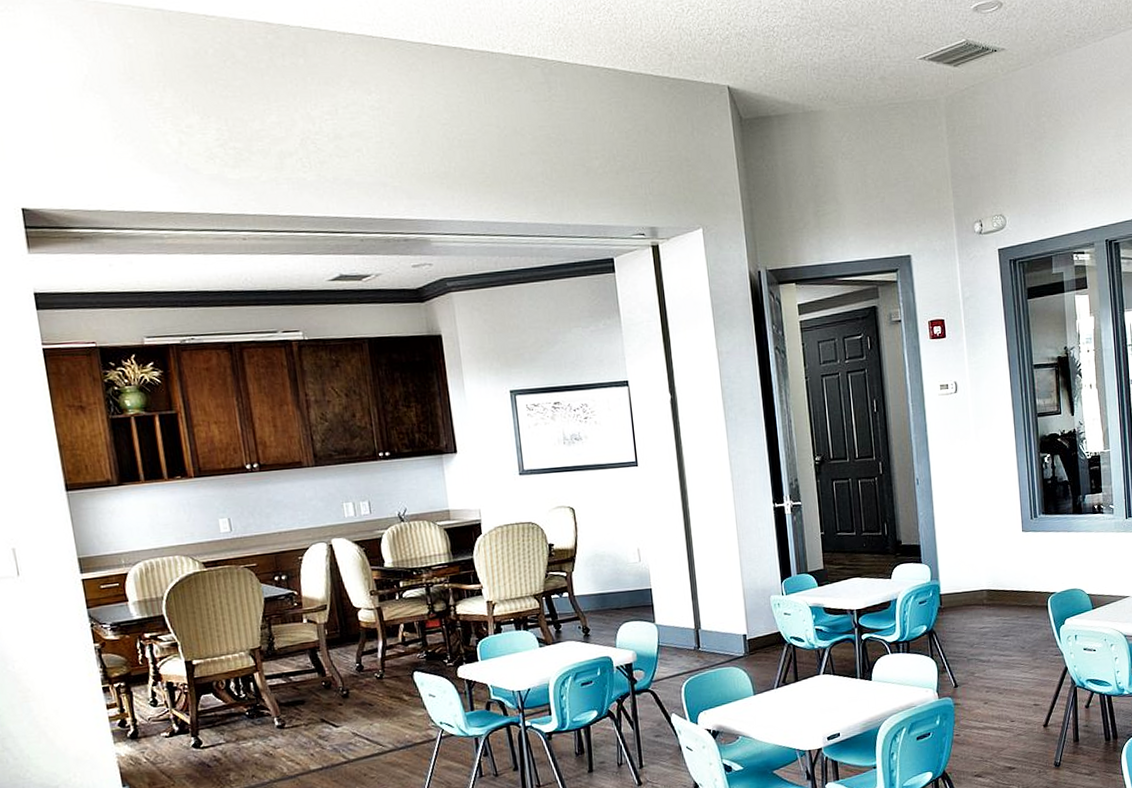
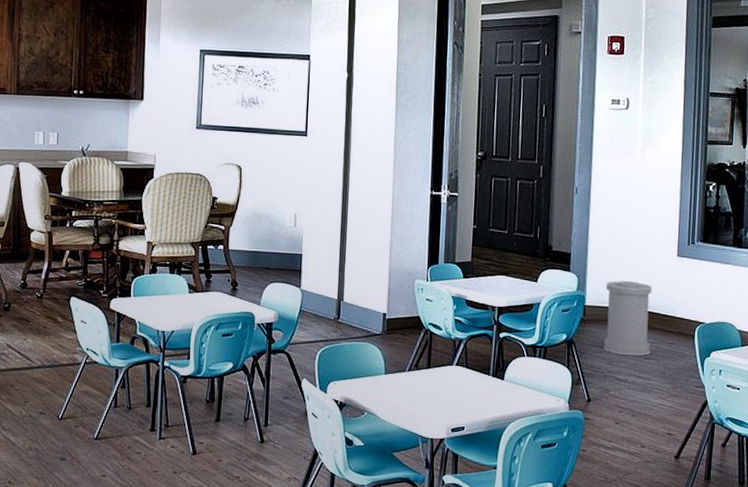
trash can: none [958,563,1008,637] -> present [603,281,653,356]

